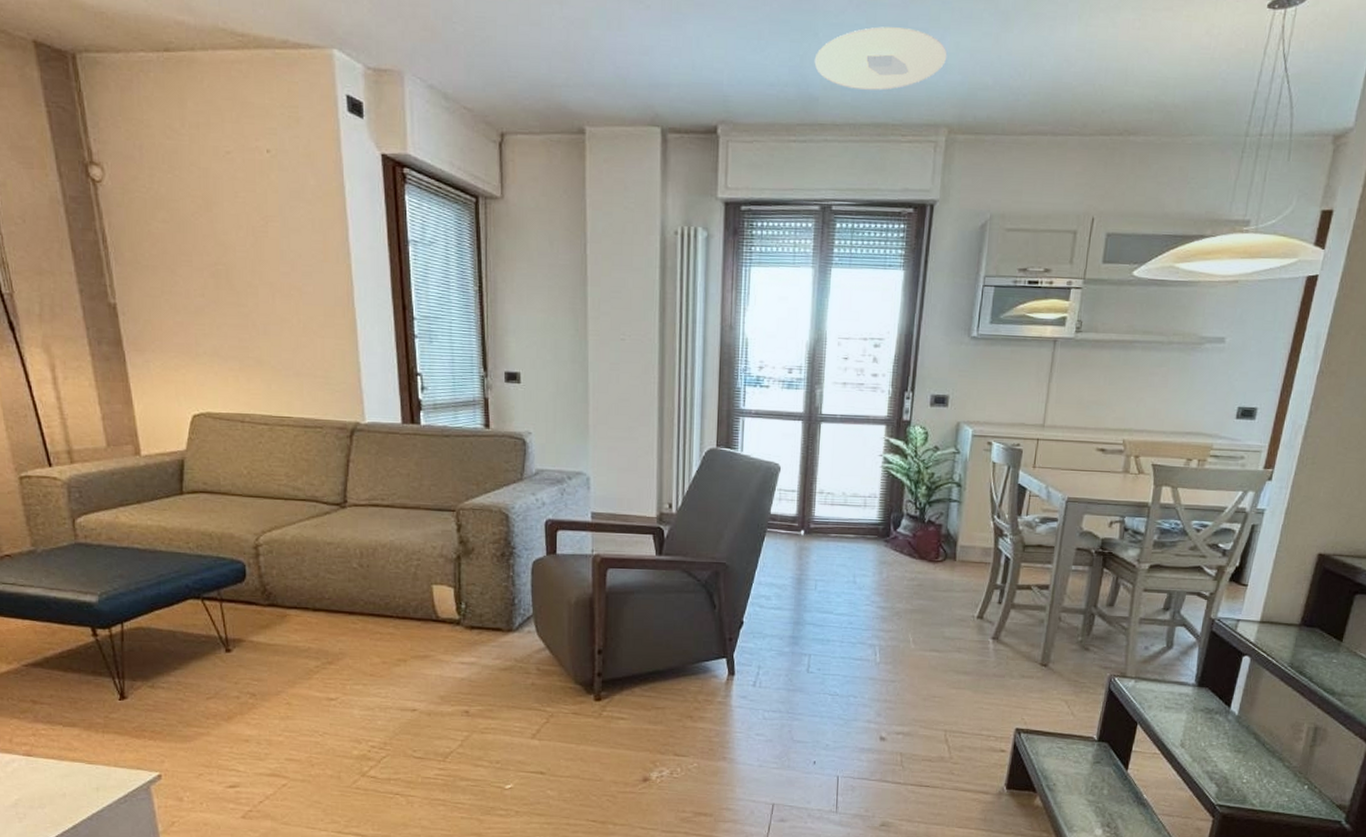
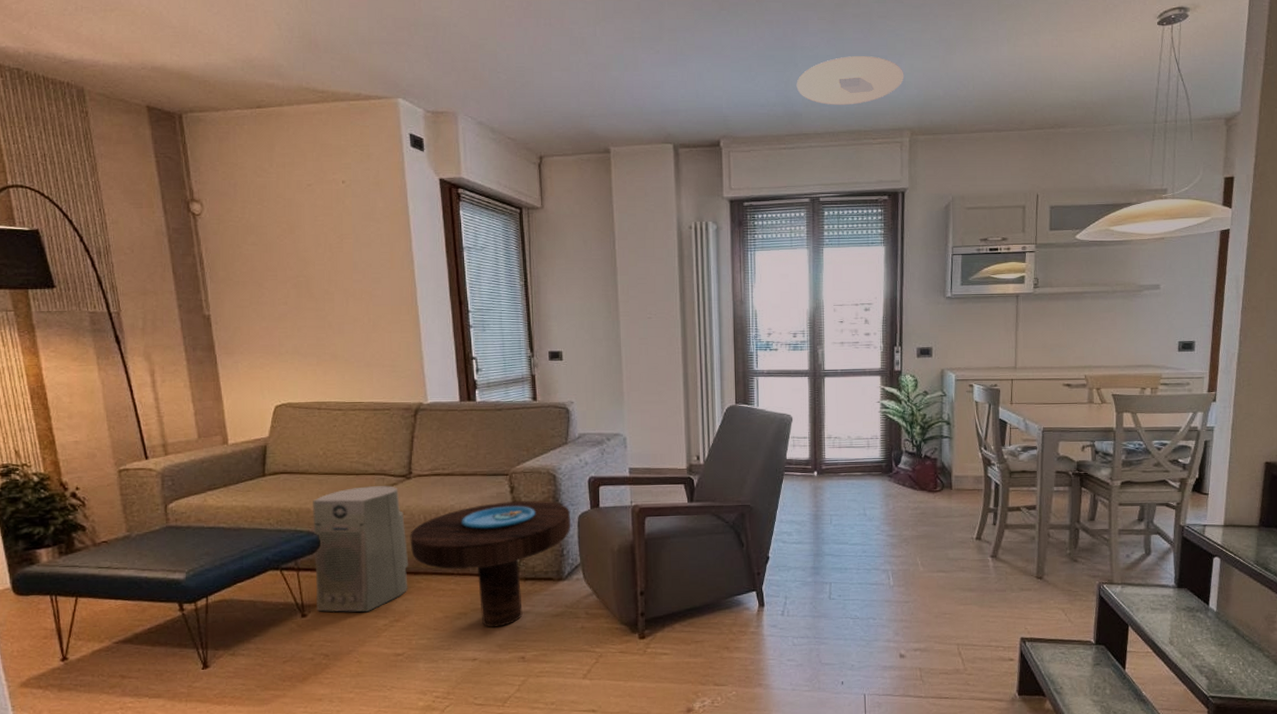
air purifier: none [236,513,343,651] -> present [313,486,409,612]
side table: none [344,540,524,678] -> present [410,500,571,627]

